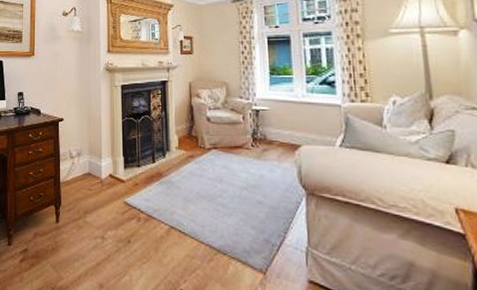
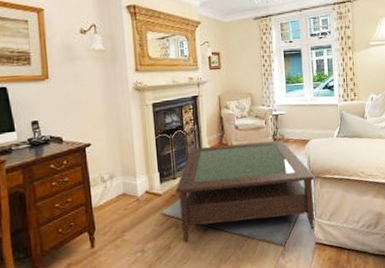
coffee table: none [138,136,310,262] -> present [175,140,316,242]

